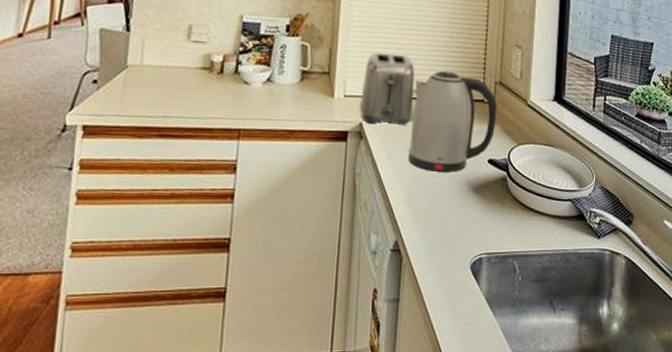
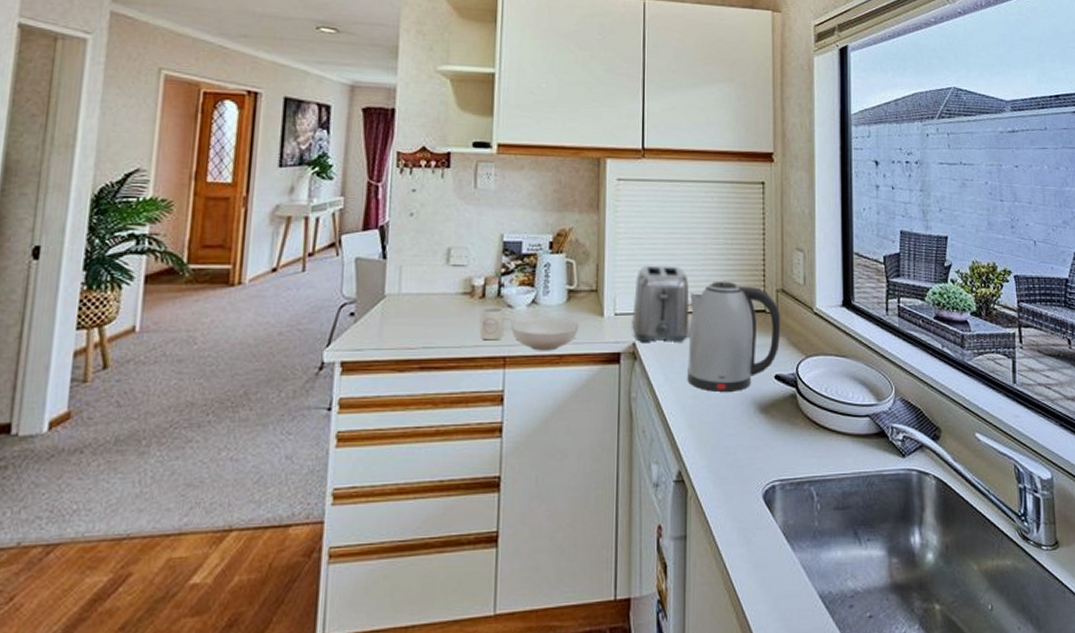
mug: none [216,82,251,114] -> present [479,307,515,341]
bowl: none [246,94,312,127] -> present [510,317,580,351]

